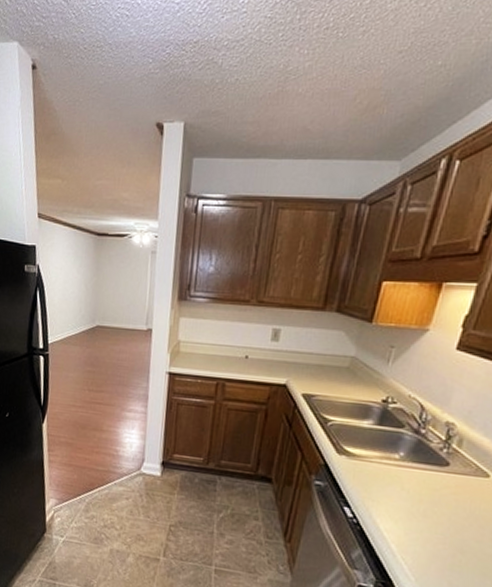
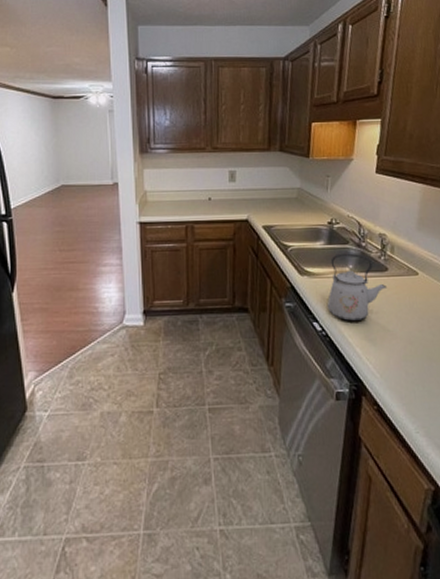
kettle: none [363,437,444,517] -> present [327,253,387,322]

